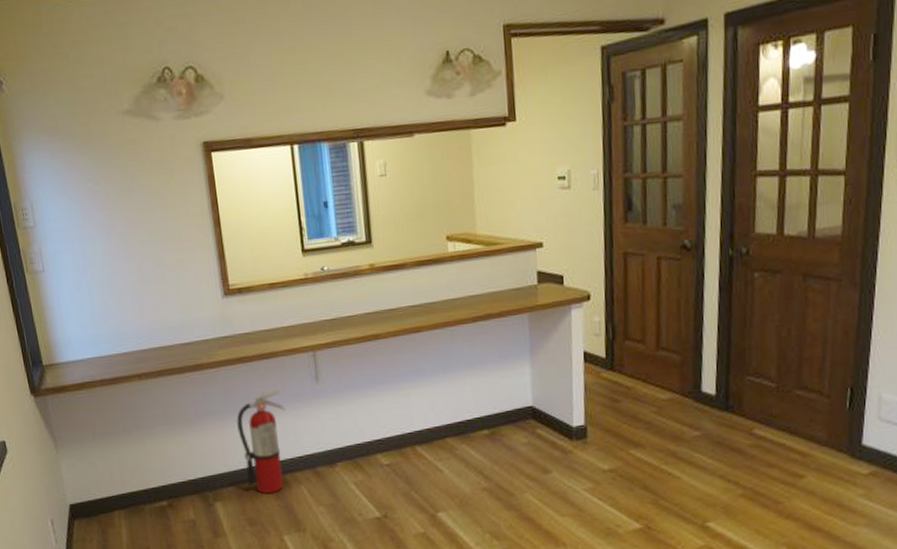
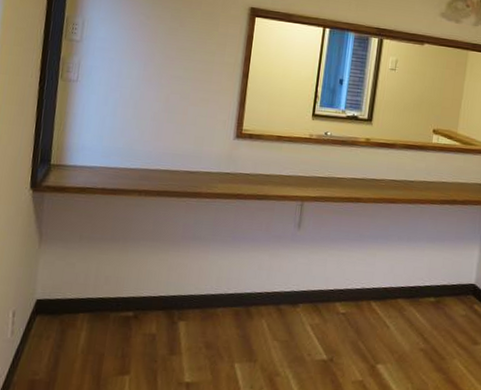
fire extinguisher: present [236,390,285,494] -> none [214,227,265,322]

